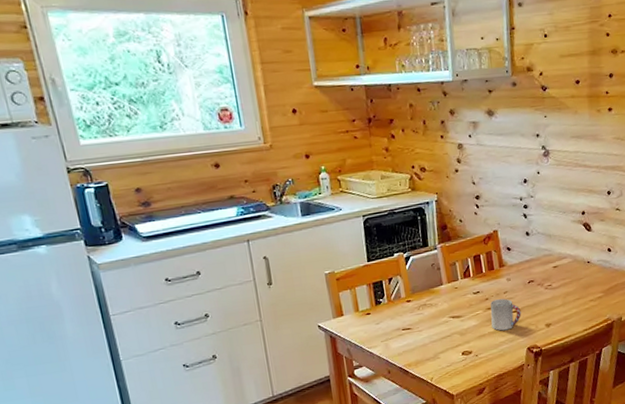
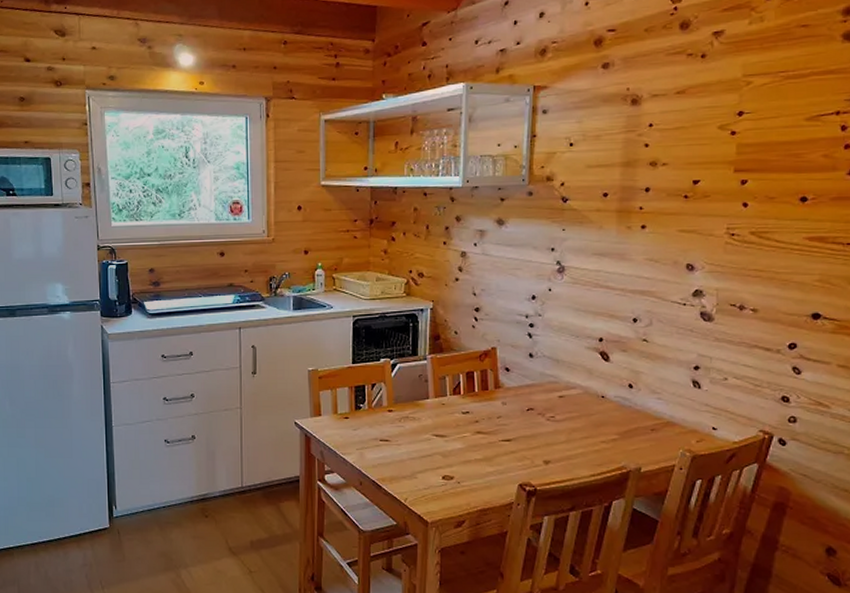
cup: present [490,298,522,331] -> none [479,424,515,460]

